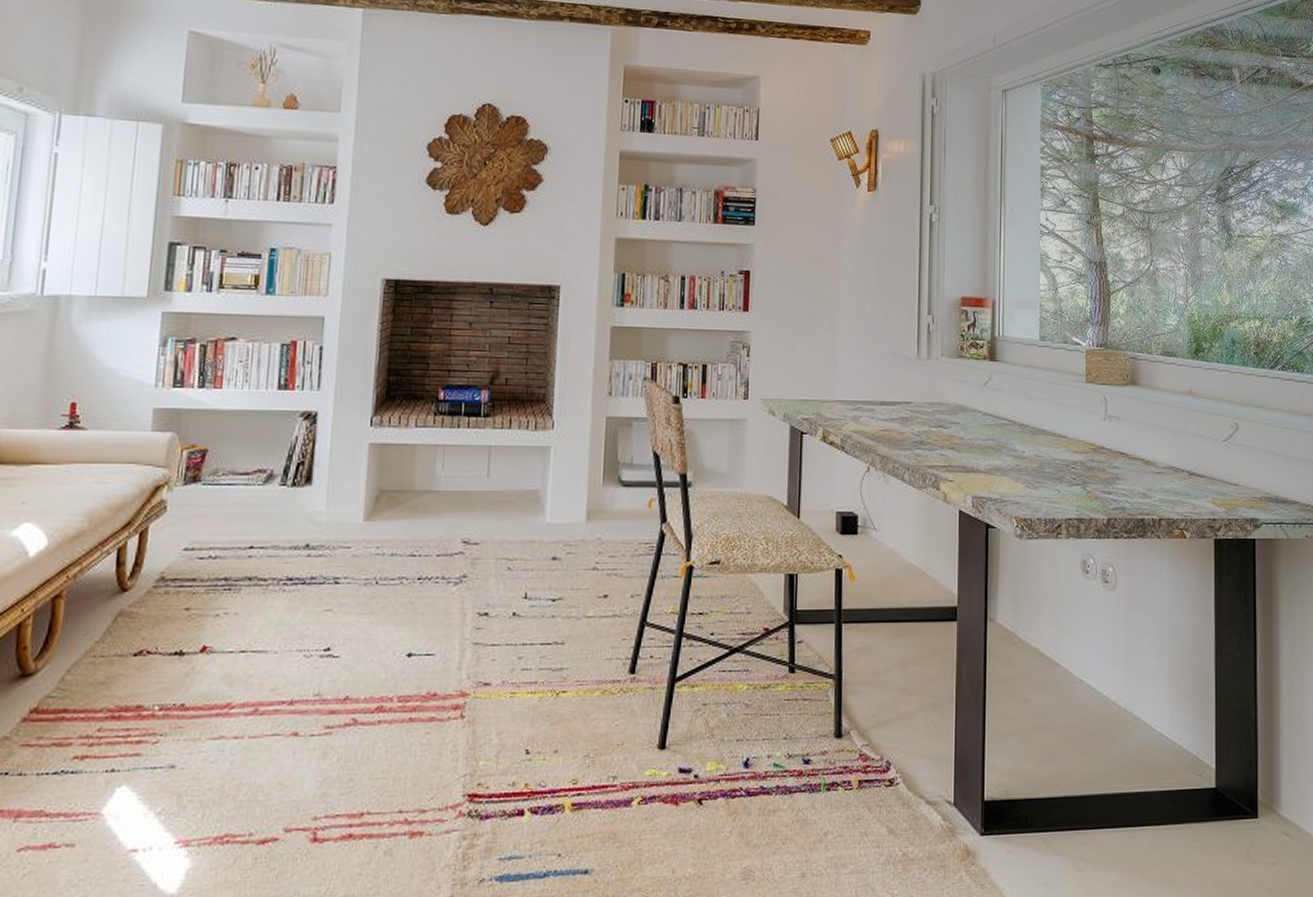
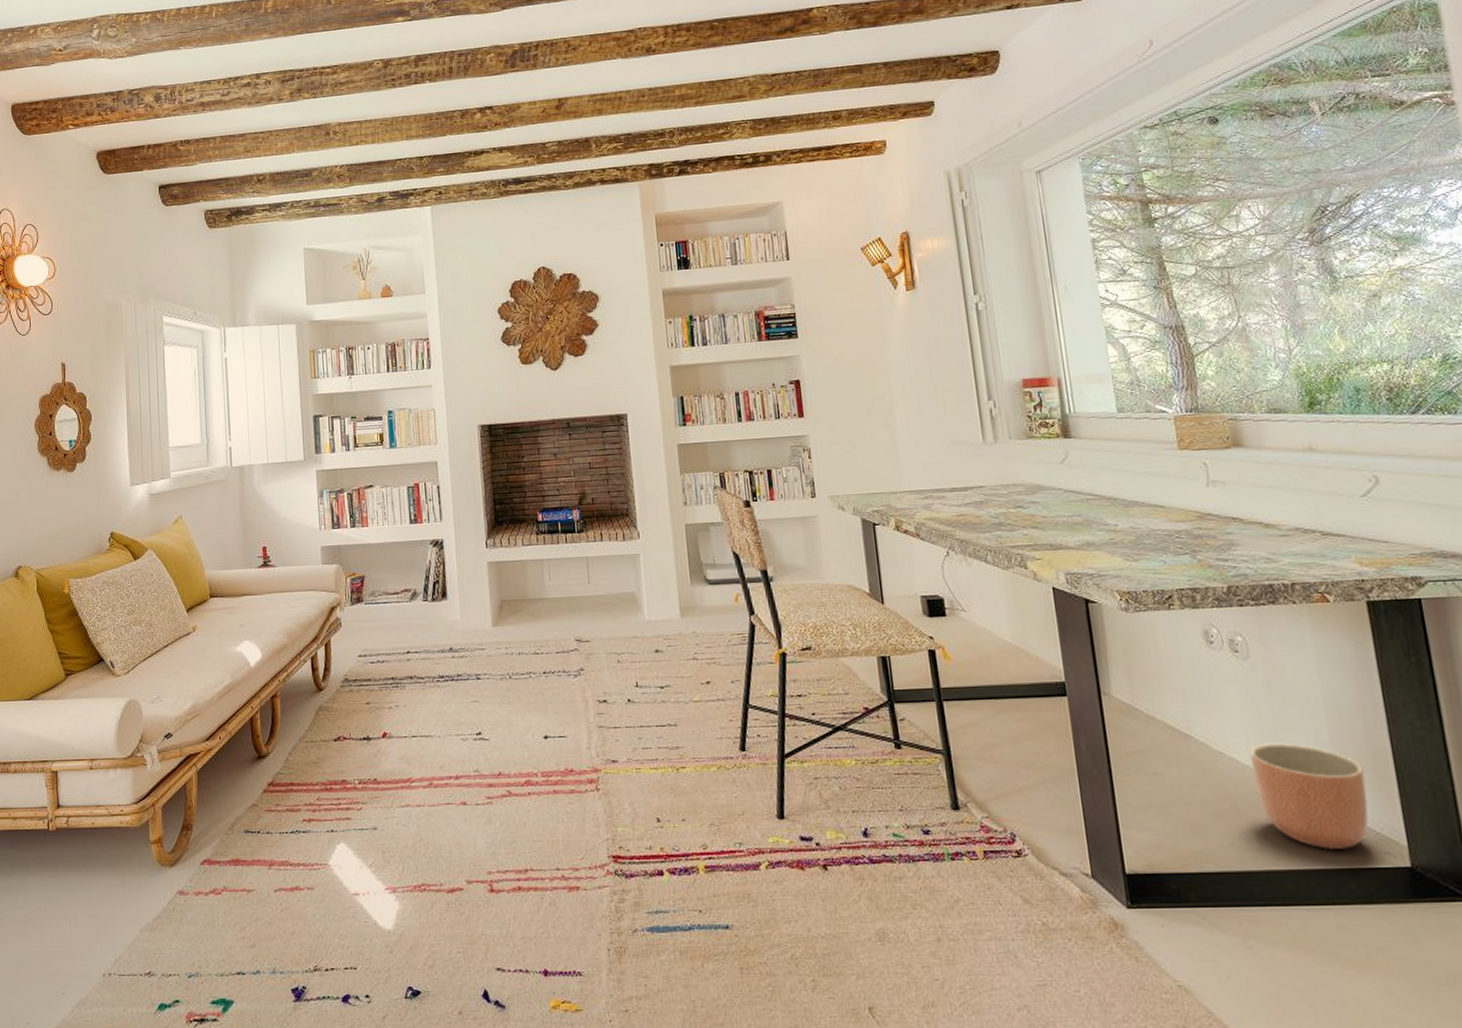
planter: none [1104,671,1191,773] -> present [1250,743,1369,849]

